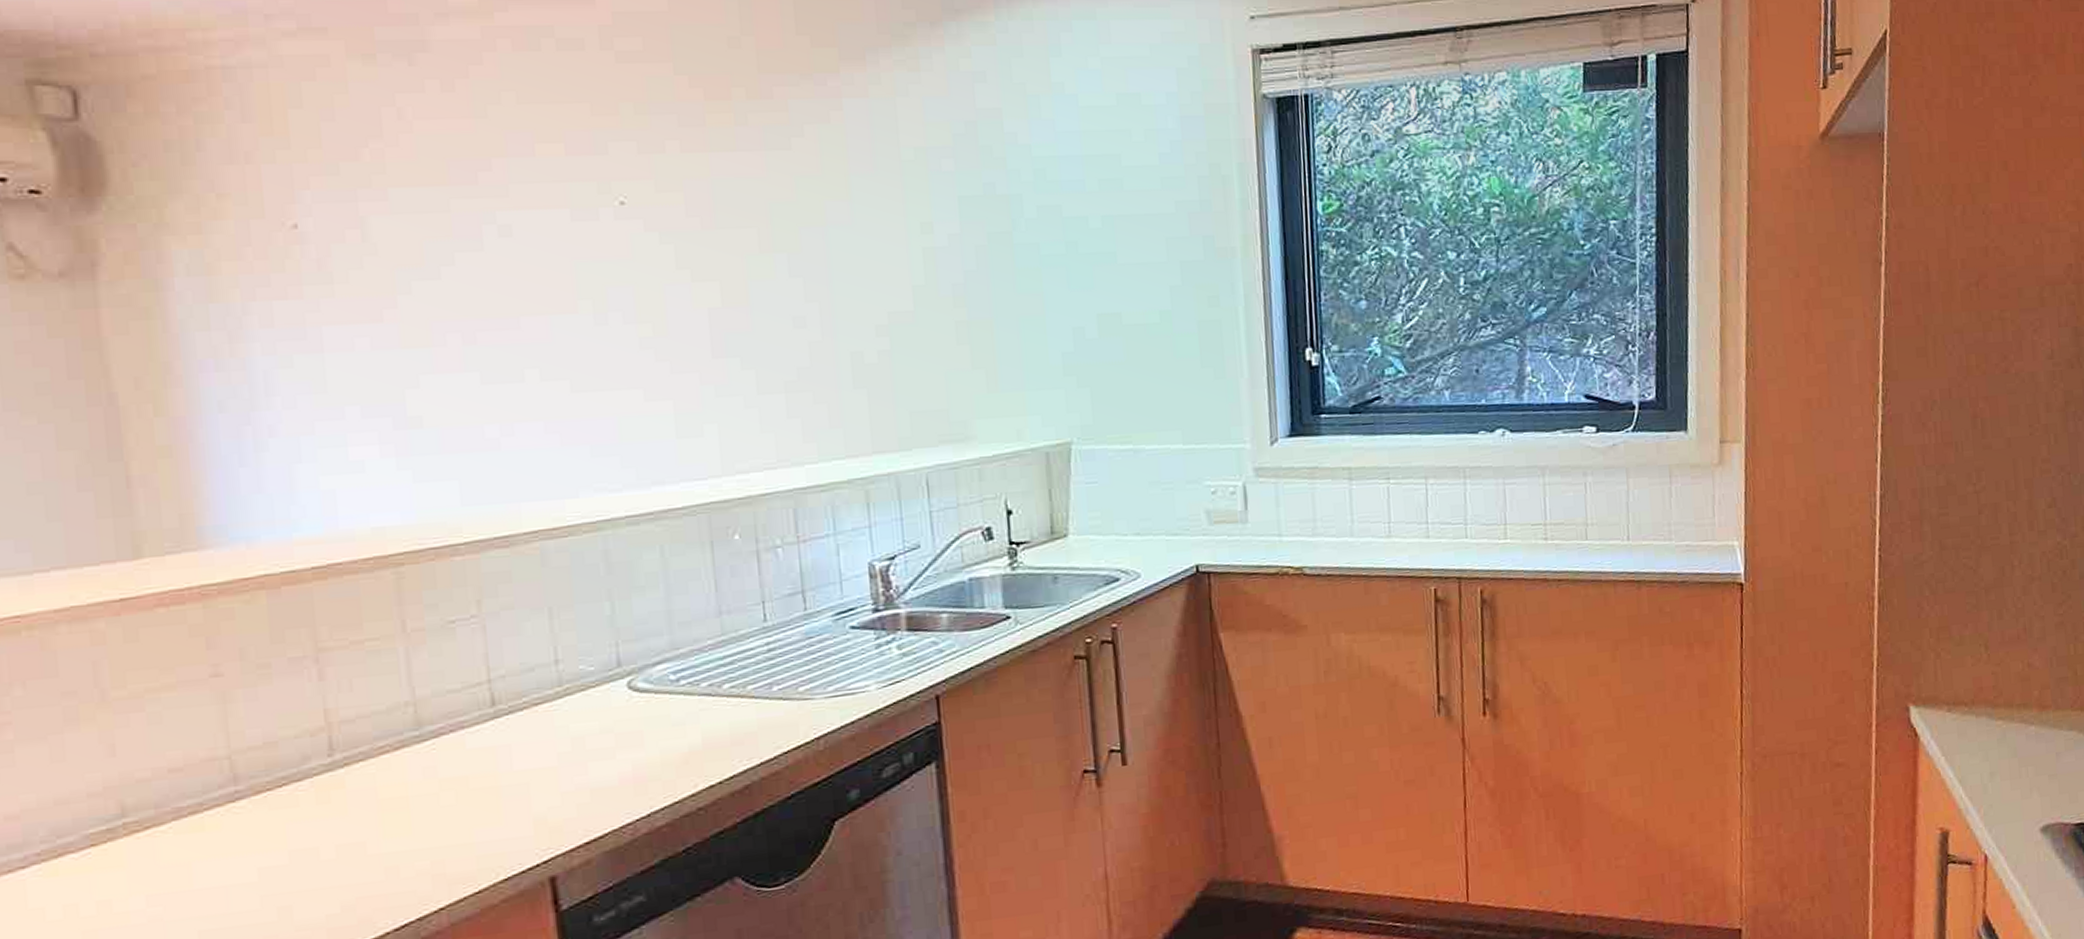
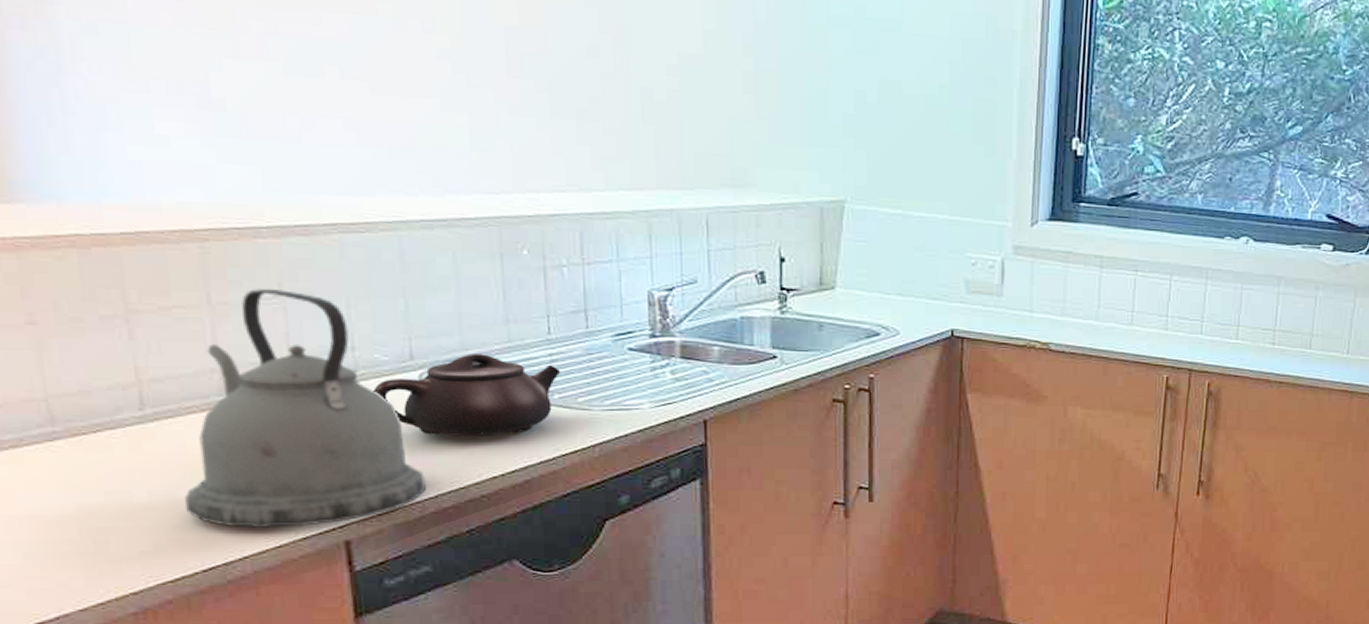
kettle: none [376,607,638,876] -> present [185,289,427,528]
teapot: none [579,651,780,747] -> present [373,353,561,435]

